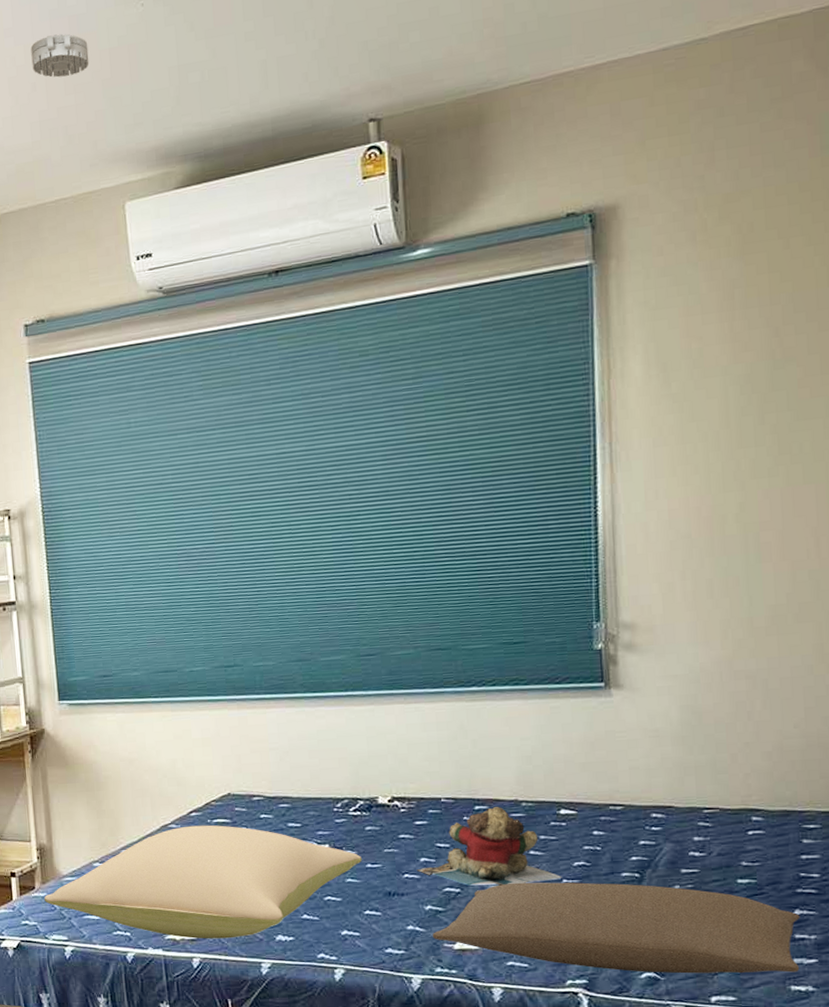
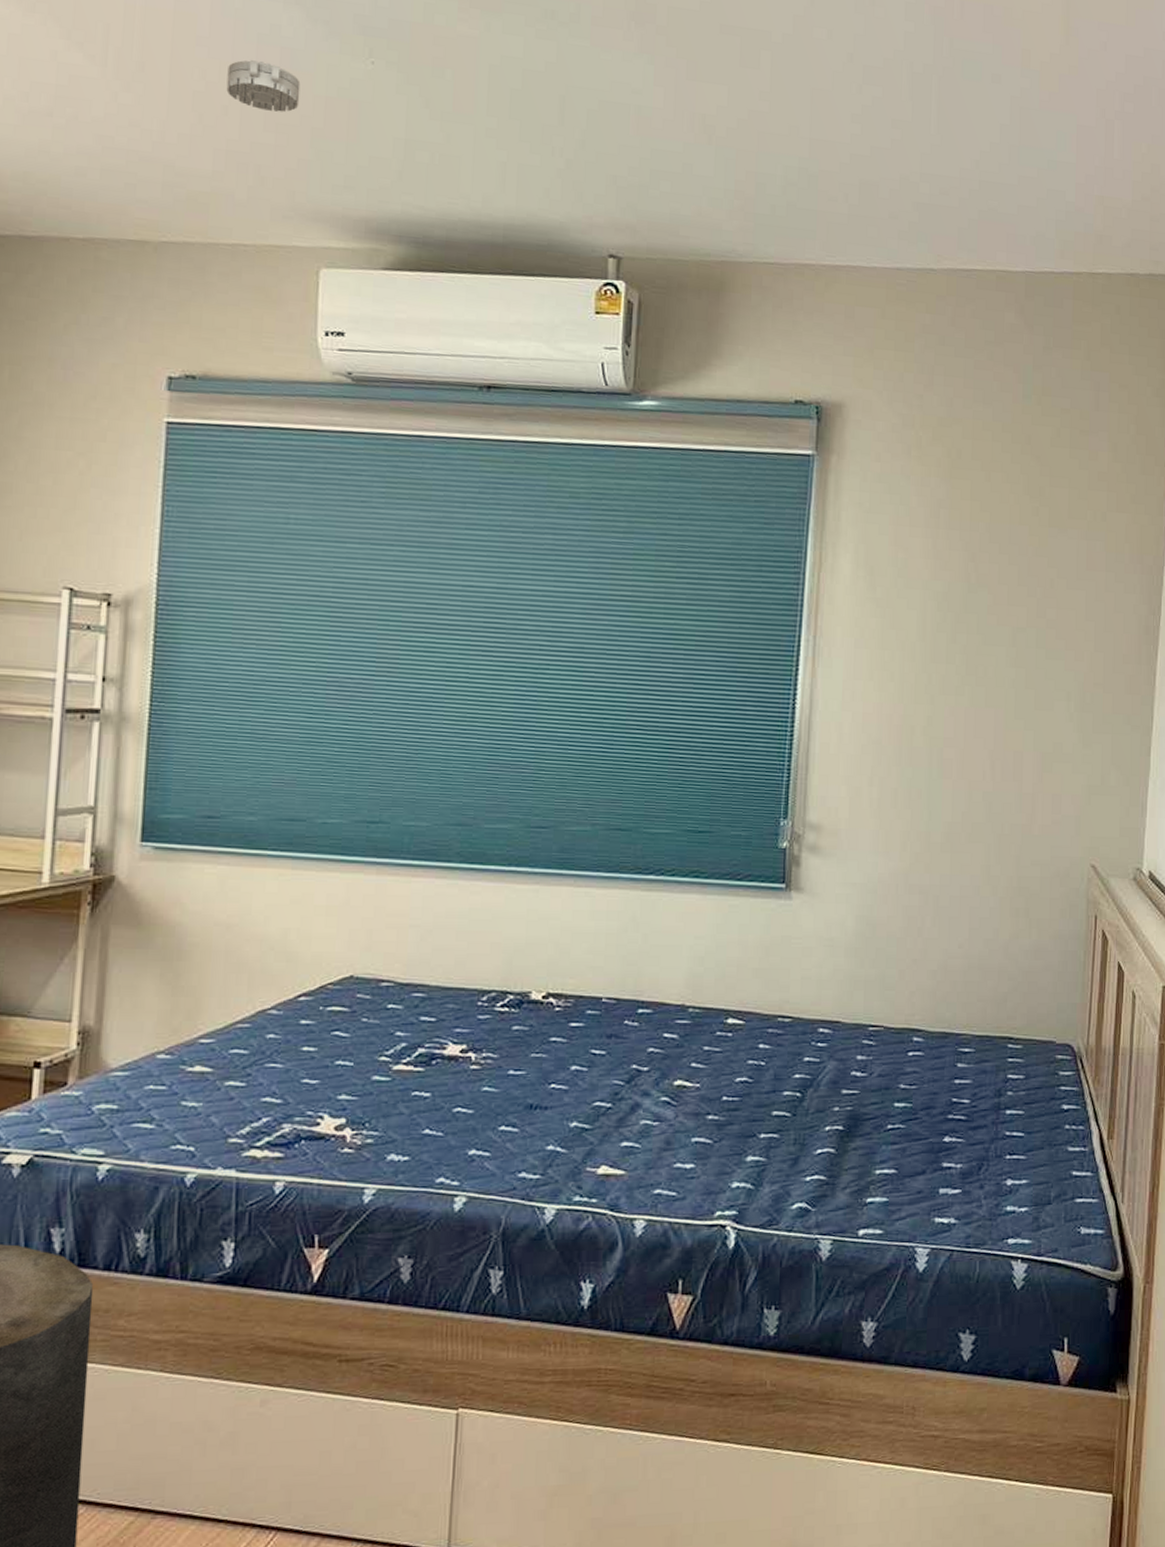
pillow: present [44,825,362,939] -> none [79,1013,503,1158]
teddy bear: present [417,807,562,886] -> none [566,1011,722,1101]
pillow: present [432,882,800,974] -> none [574,1098,949,1205]

